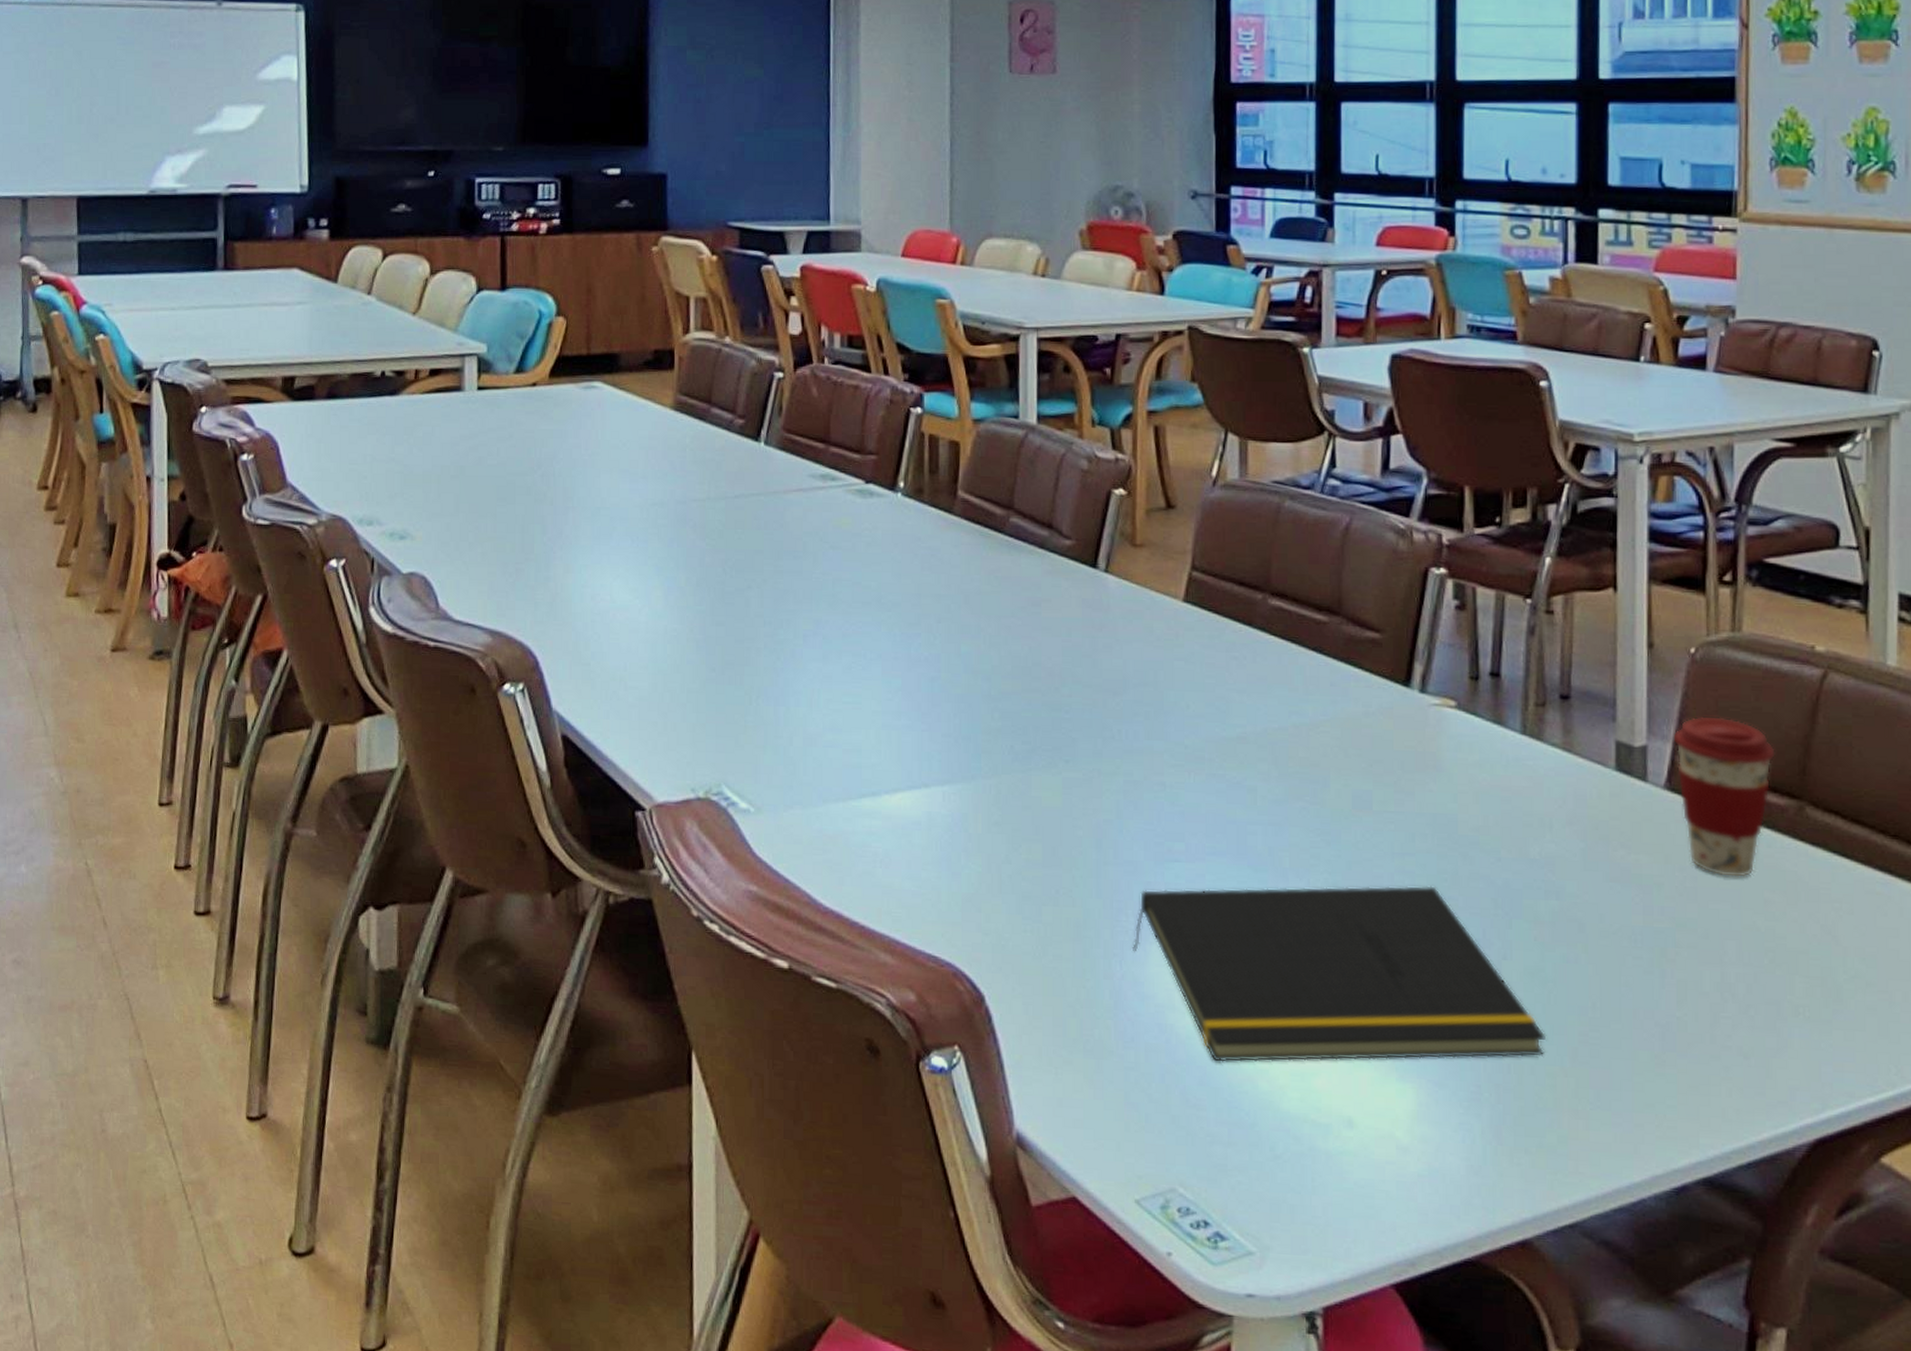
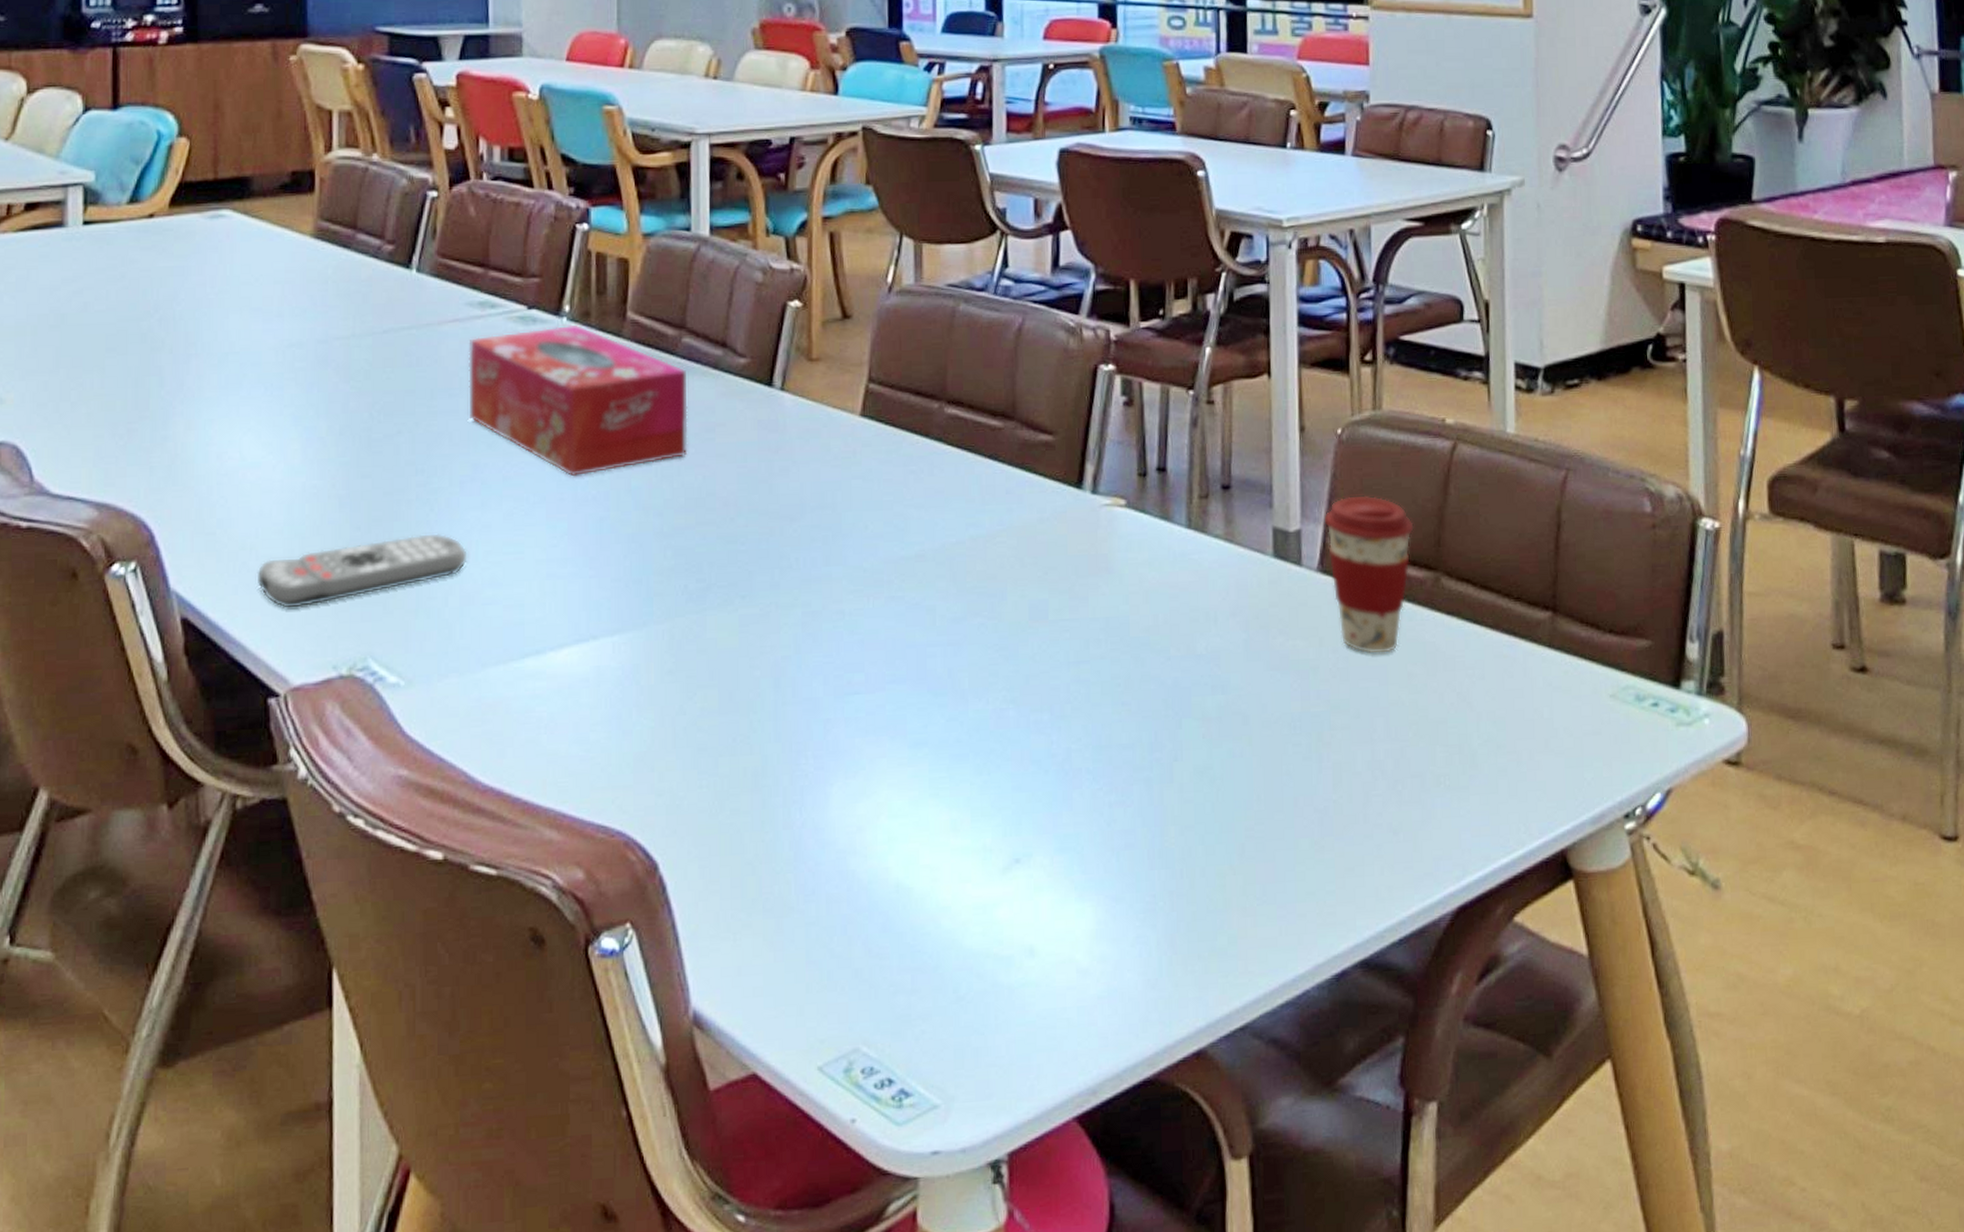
remote control: none [625,679,811,736] -> present [256,533,469,610]
tissue box: none [811,499,1015,639] -> present [469,324,688,477]
notepad: present [1131,885,1547,1063] -> none [811,692,1216,904]

